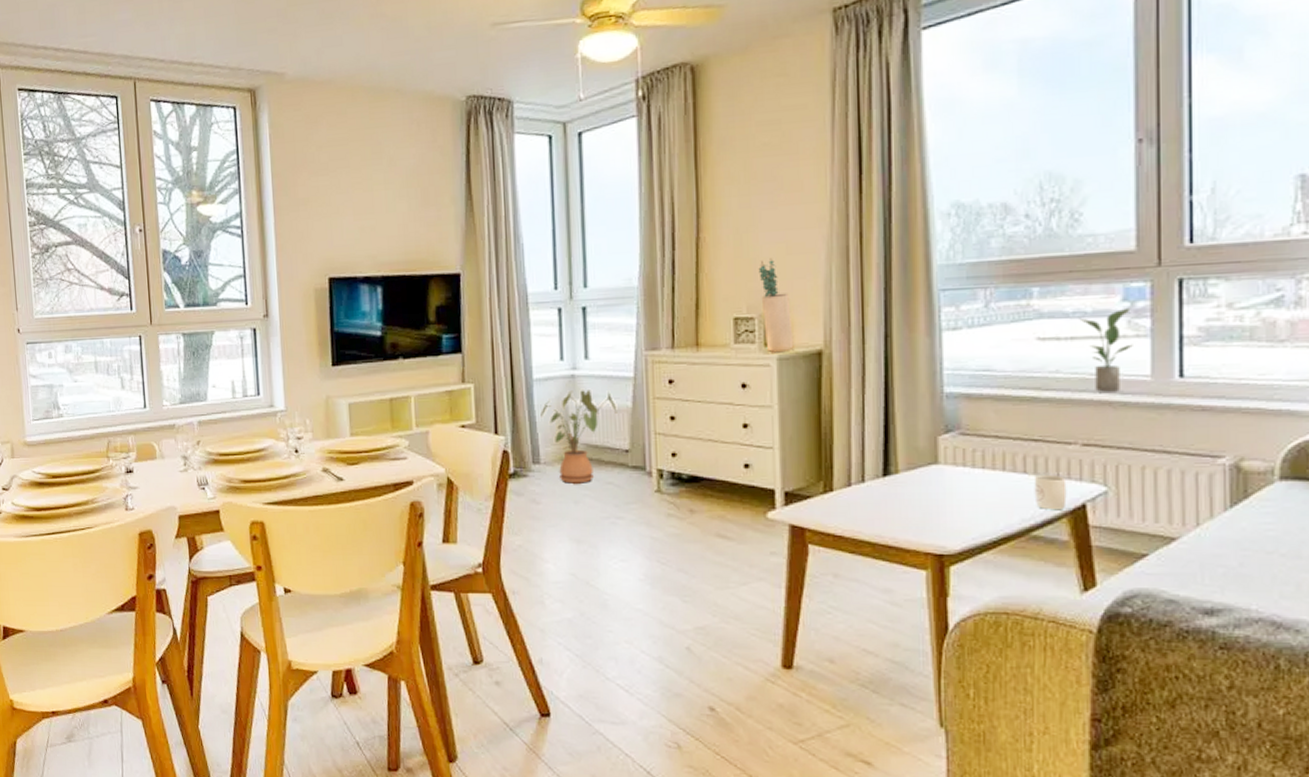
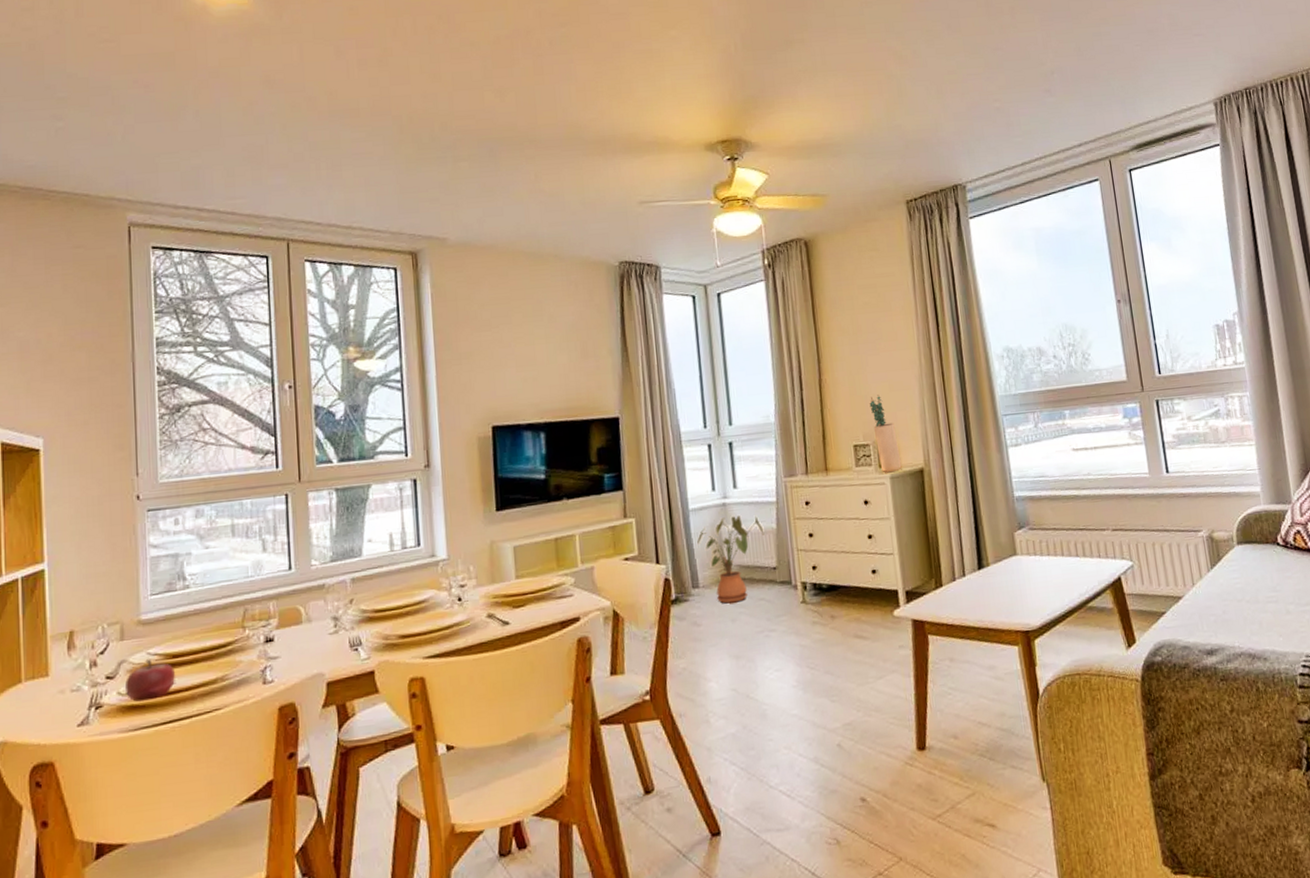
fruit: none [16,477,56,512] -> present [124,659,176,702]
mug: present [1034,474,1067,511] -> none [1084,555,1108,585]
potted plant: present [1079,307,1133,392] -> none [1098,422,1135,488]

